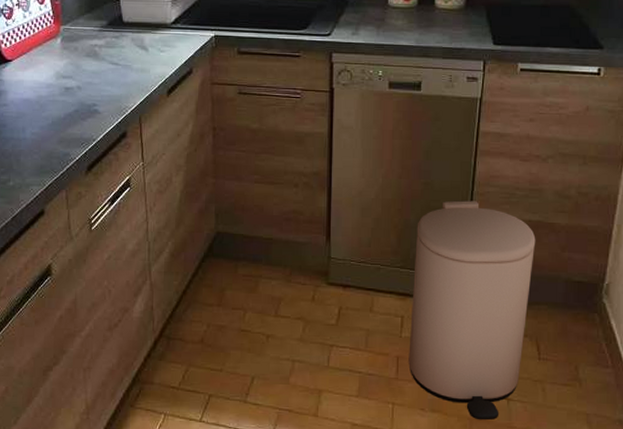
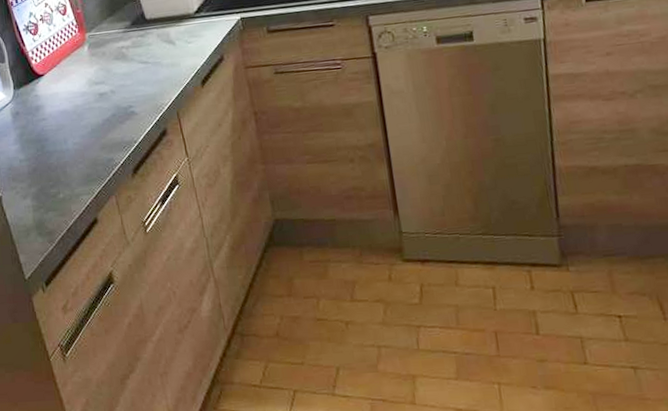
pedal bin: present [408,200,536,421] -> none [493,151,644,394]

